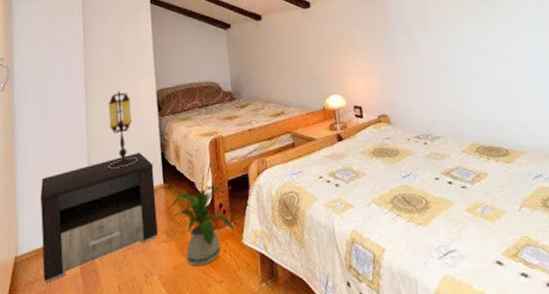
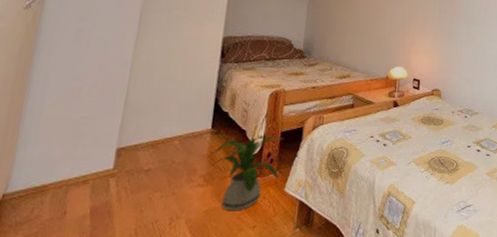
nightstand: present [40,152,158,283] -> none [39,95,204,224]
table lamp: present [108,91,139,169] -> none [149,31,191,109]

